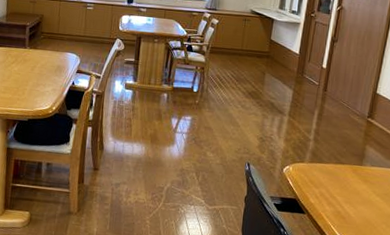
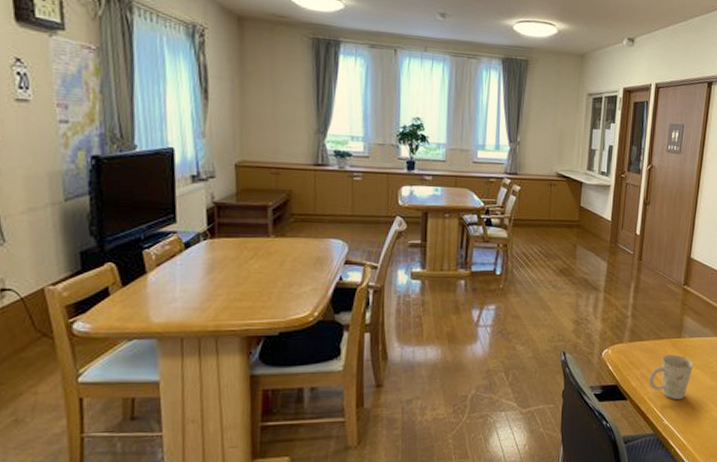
mug: none [327,179,374,222] -> present [648,354,693,399]

